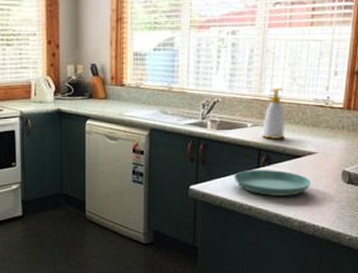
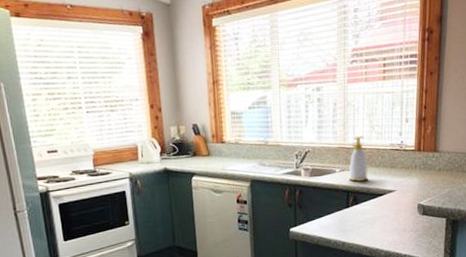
saucer: present [233,170,312,196] -> none [327,208,393,232]

